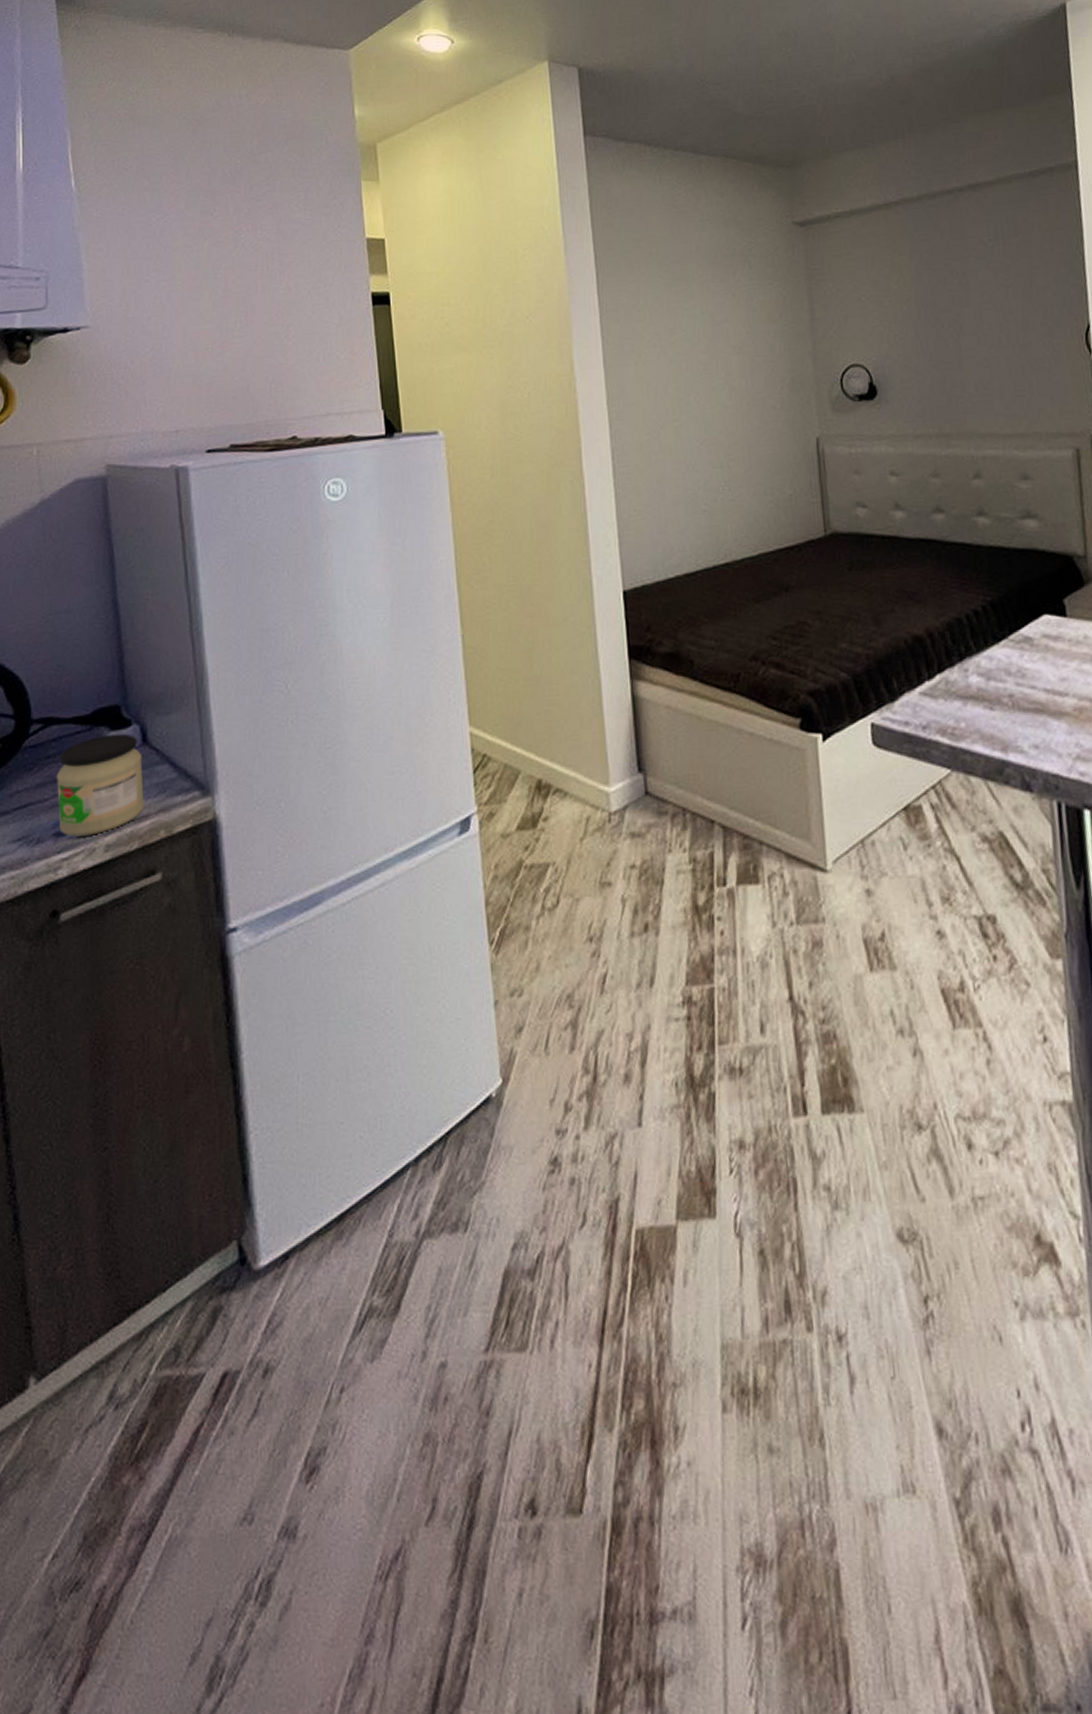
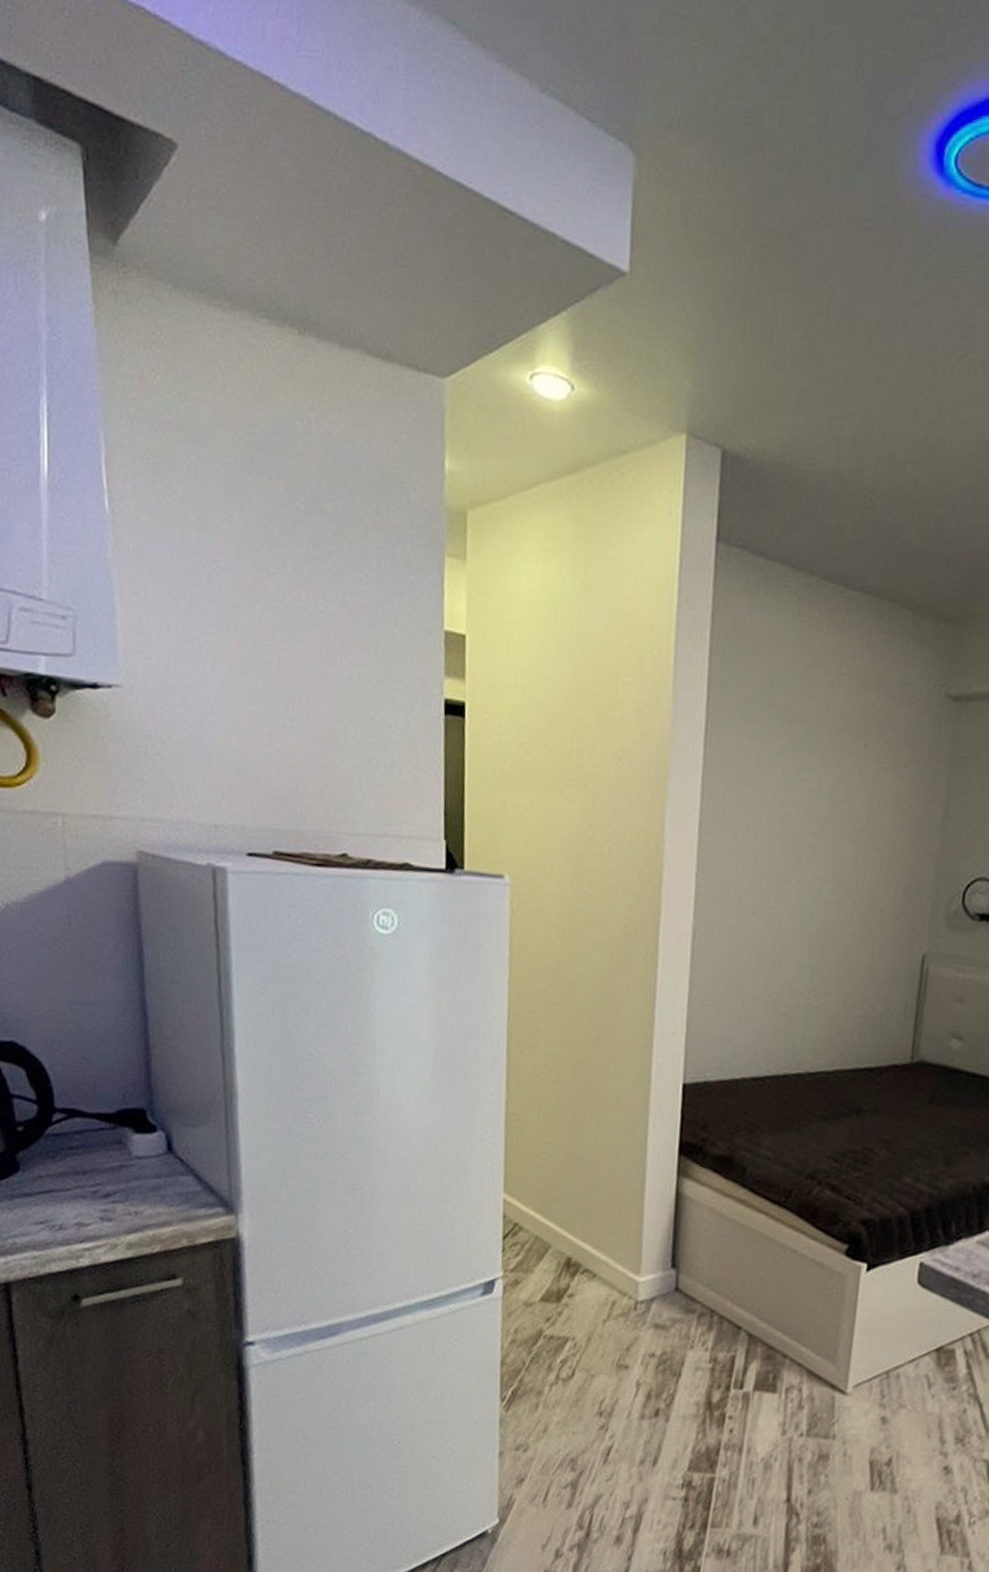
jar: present [56,733,144,837] -> none [79,1136,168,1232]

